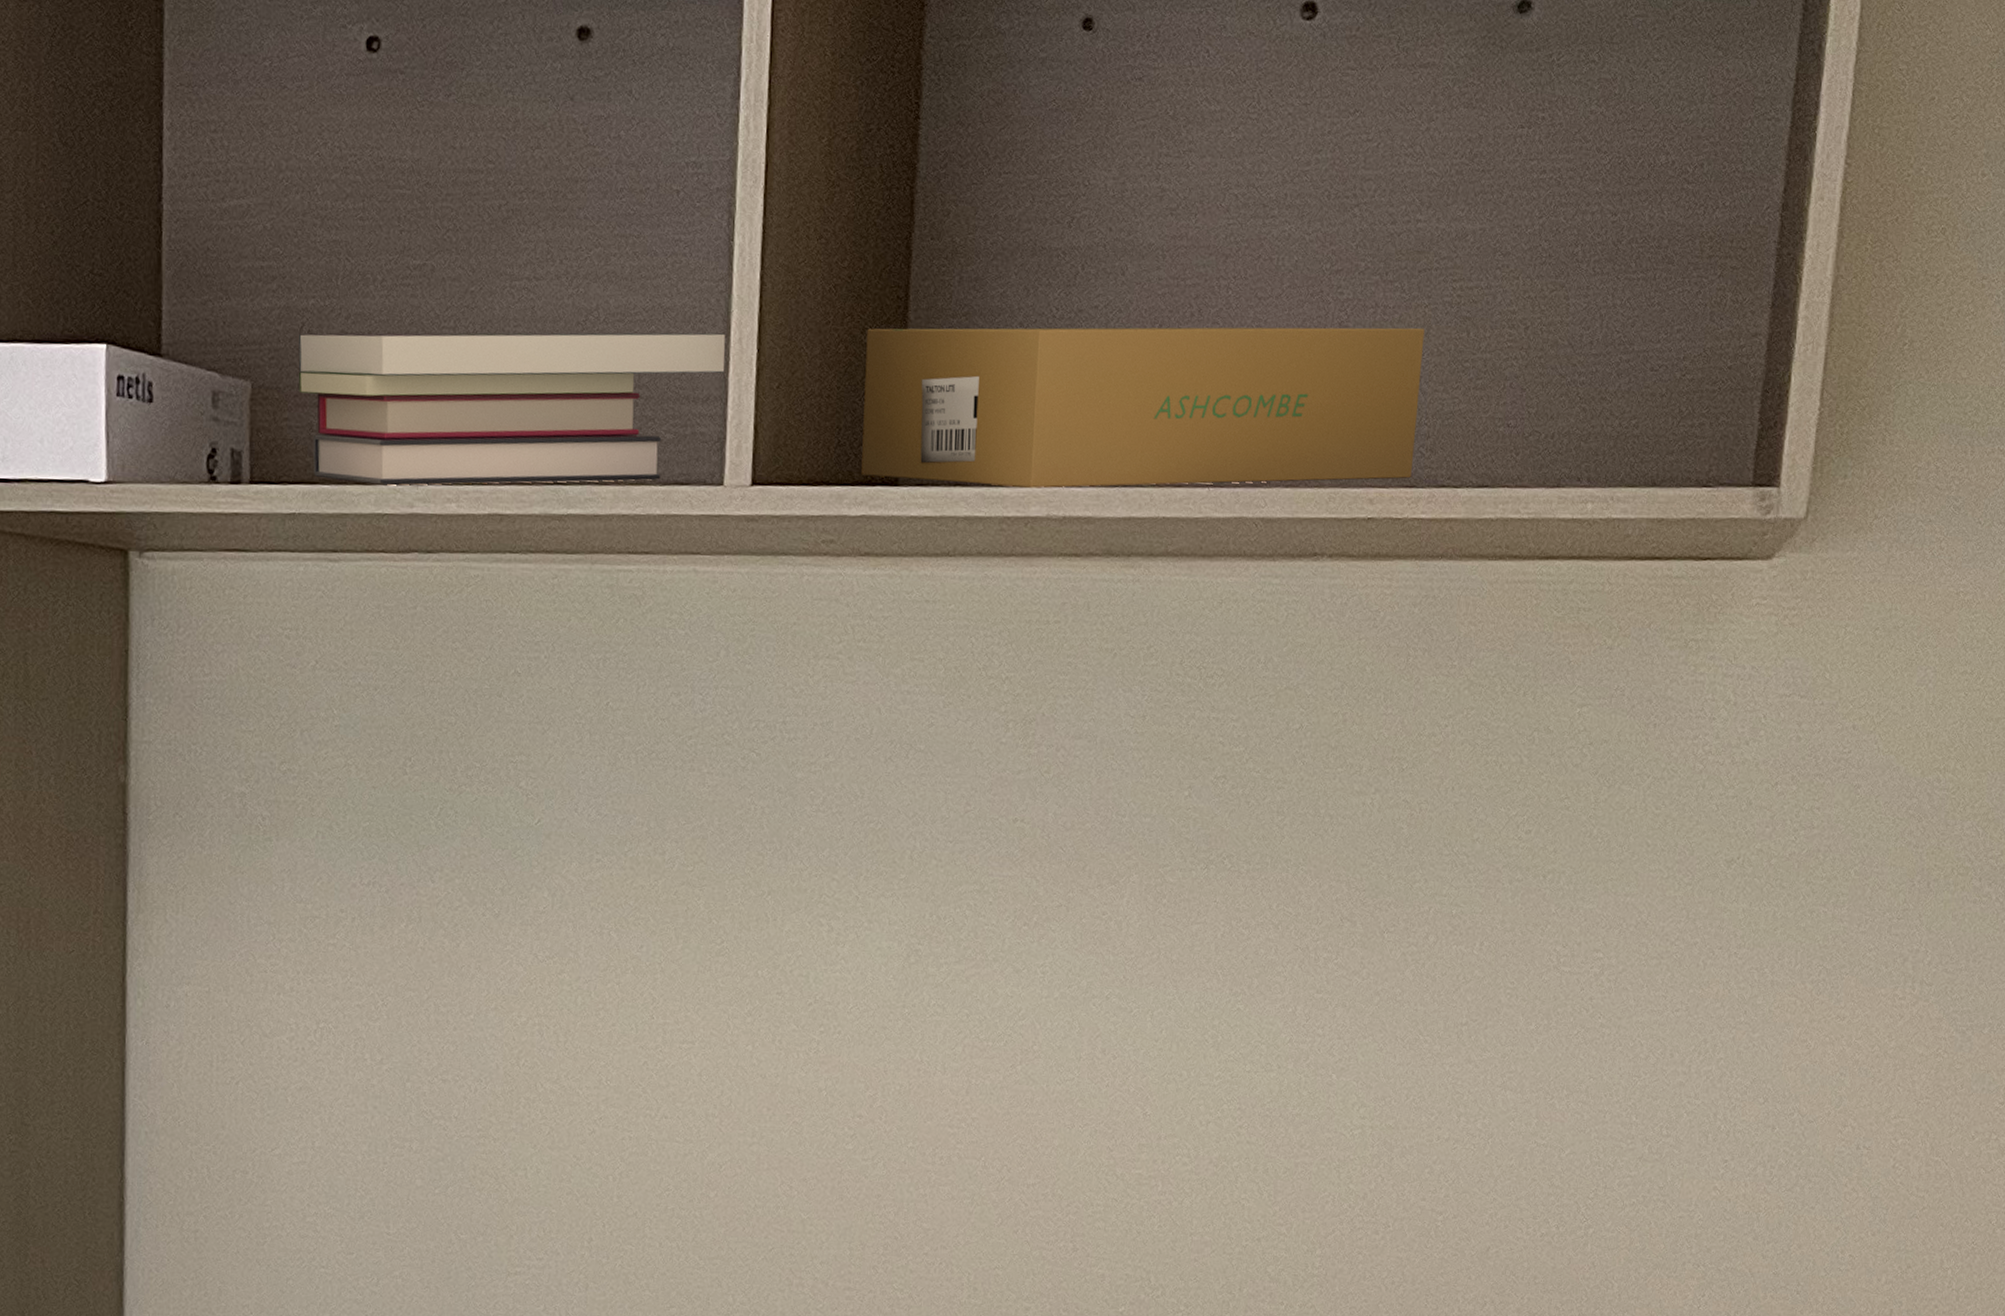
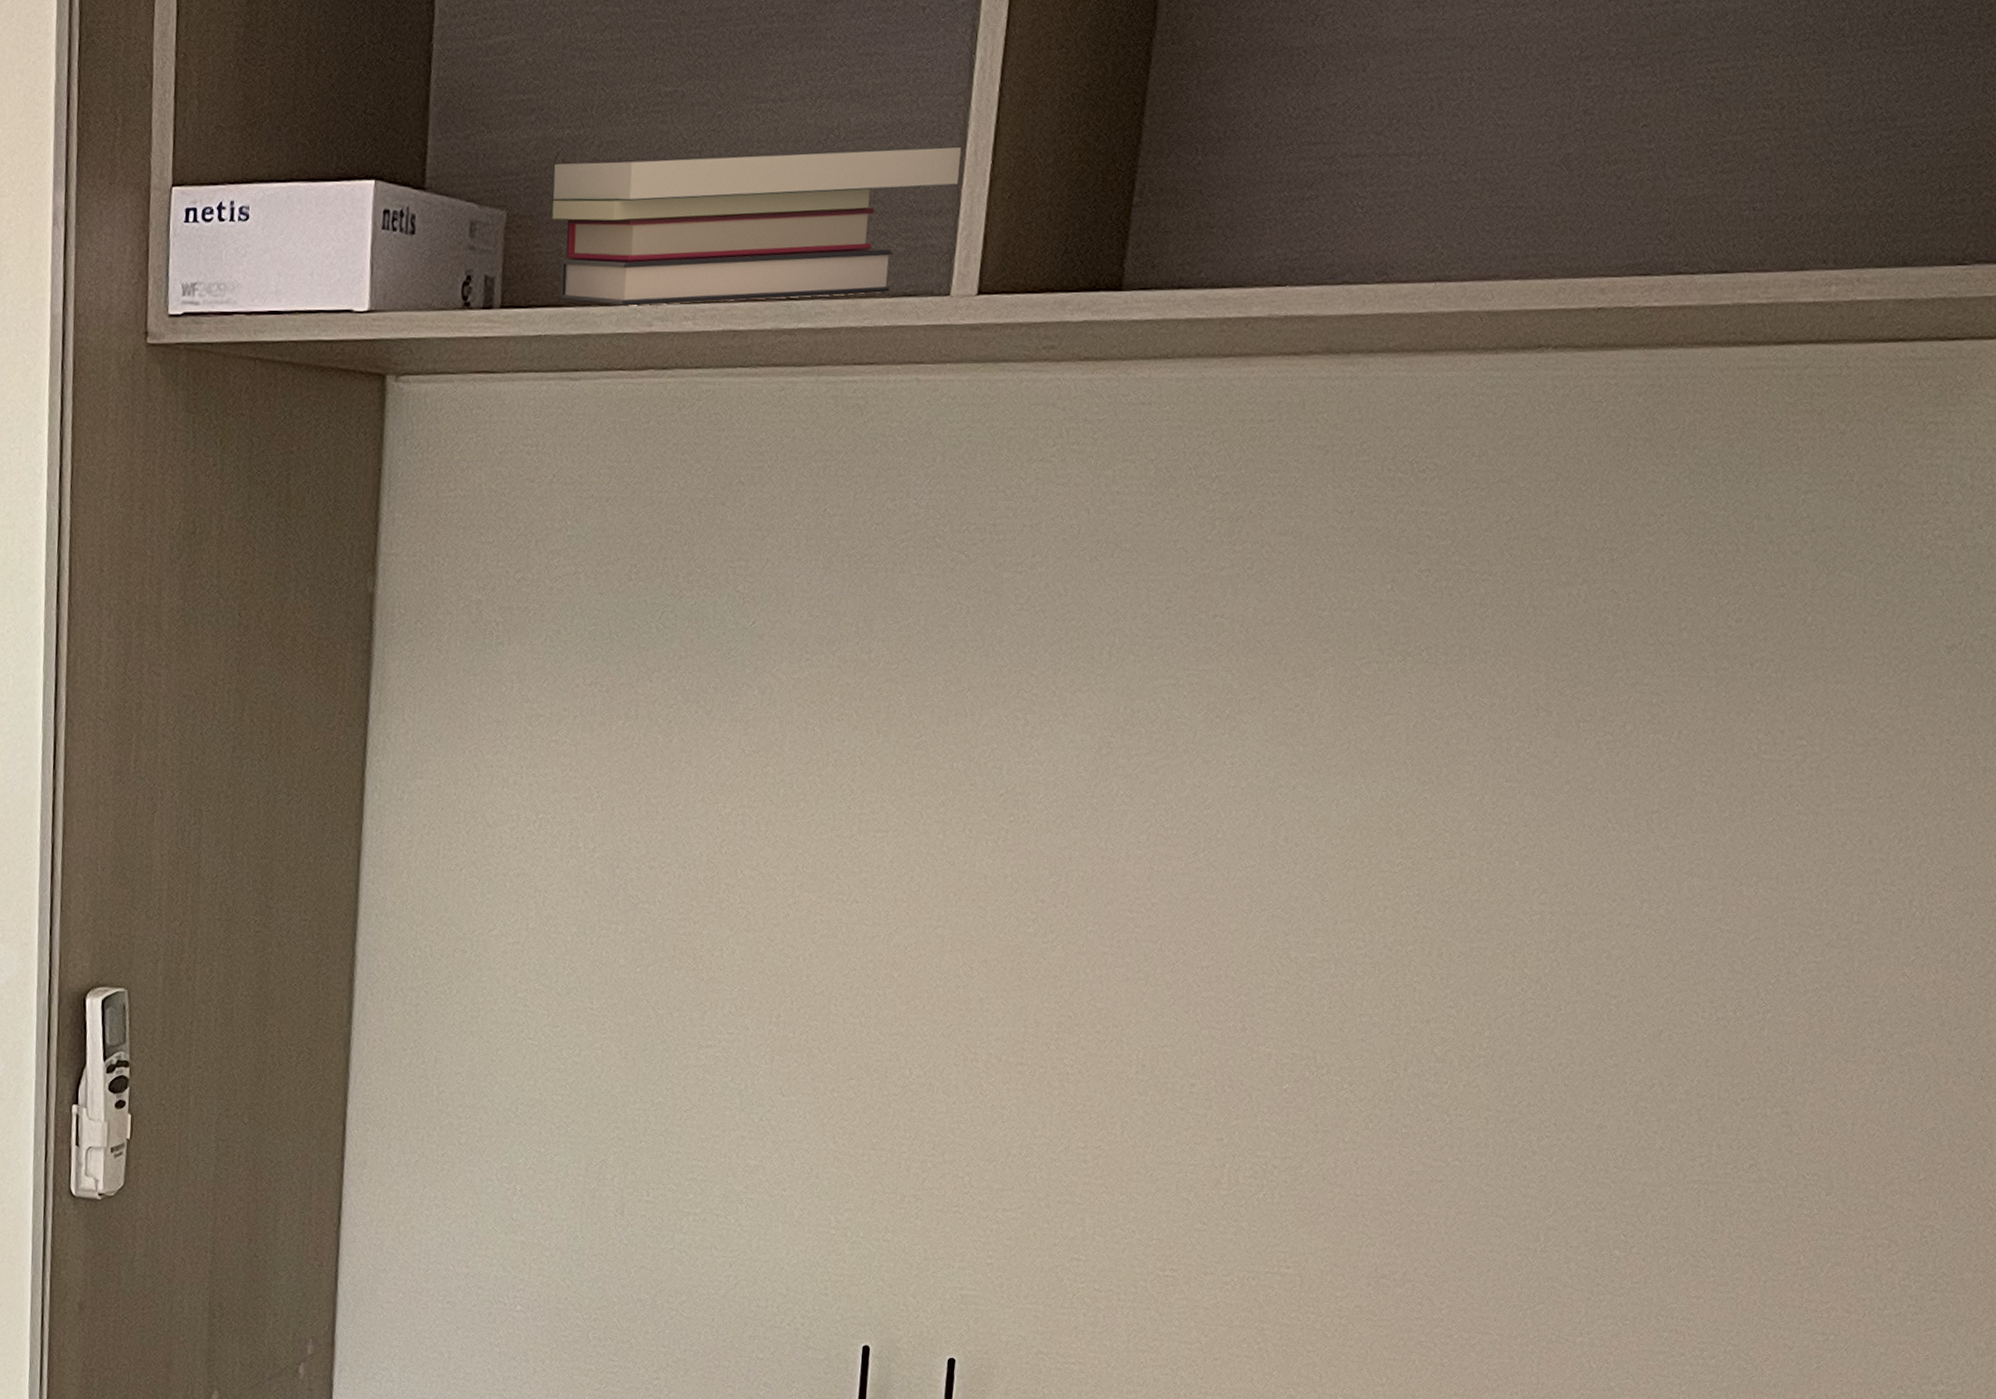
box: present [861,327,1425,488] -> none [1086,112,1674,288]

